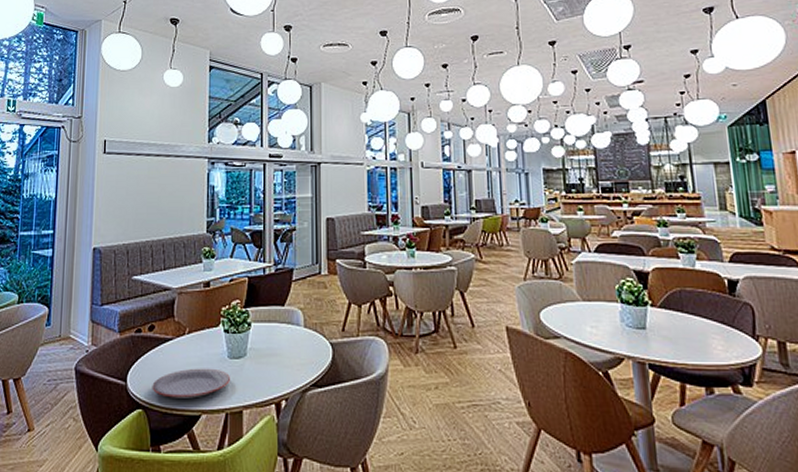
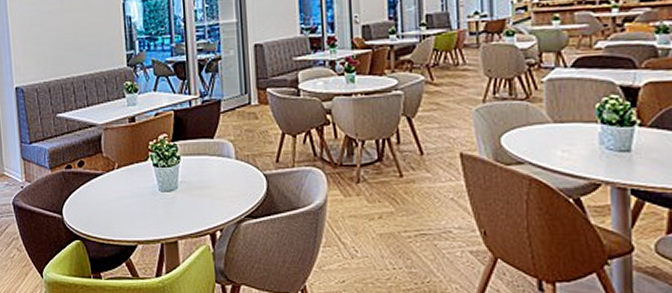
plate: present [152,368,230,398] -> none [87,201,163,230]

